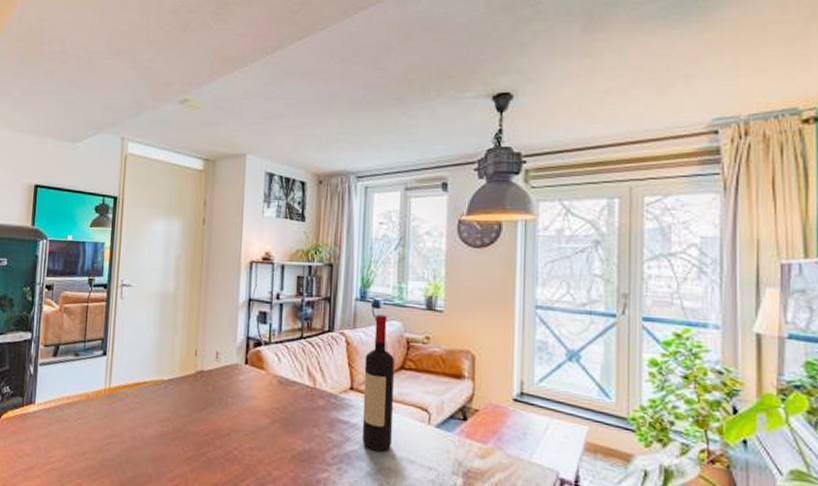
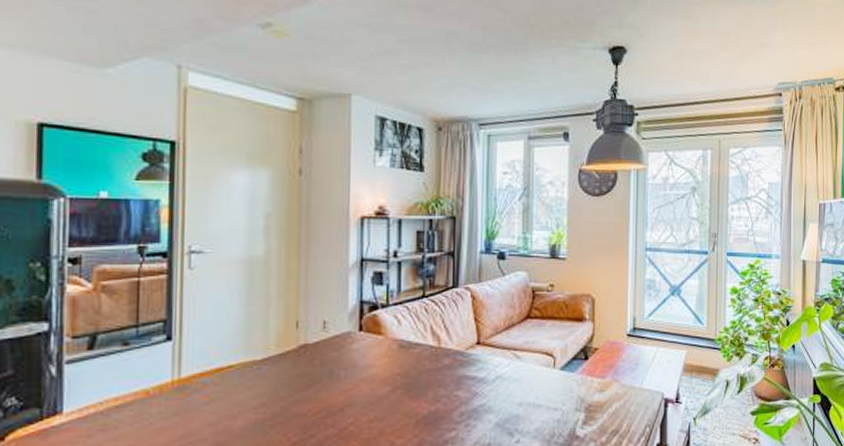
wine bottle: present [361,314,394,452] -> none [489,266,521,401]

